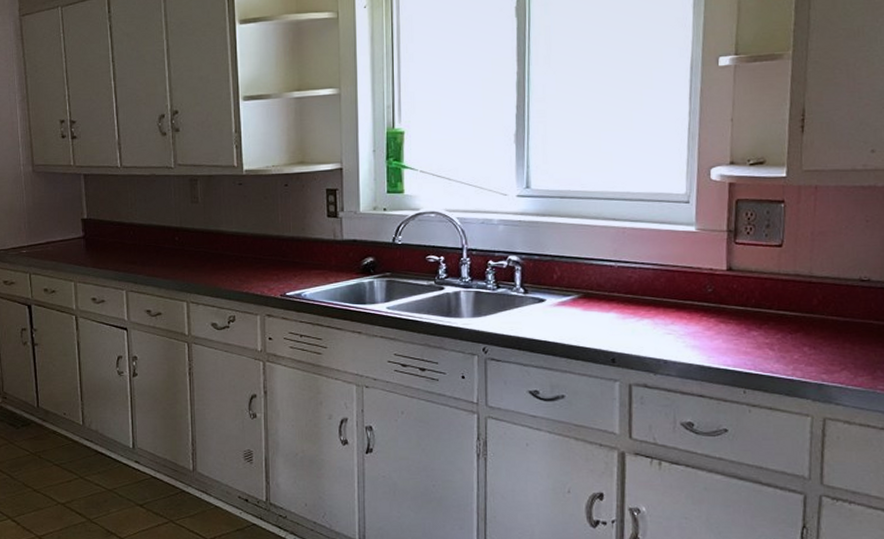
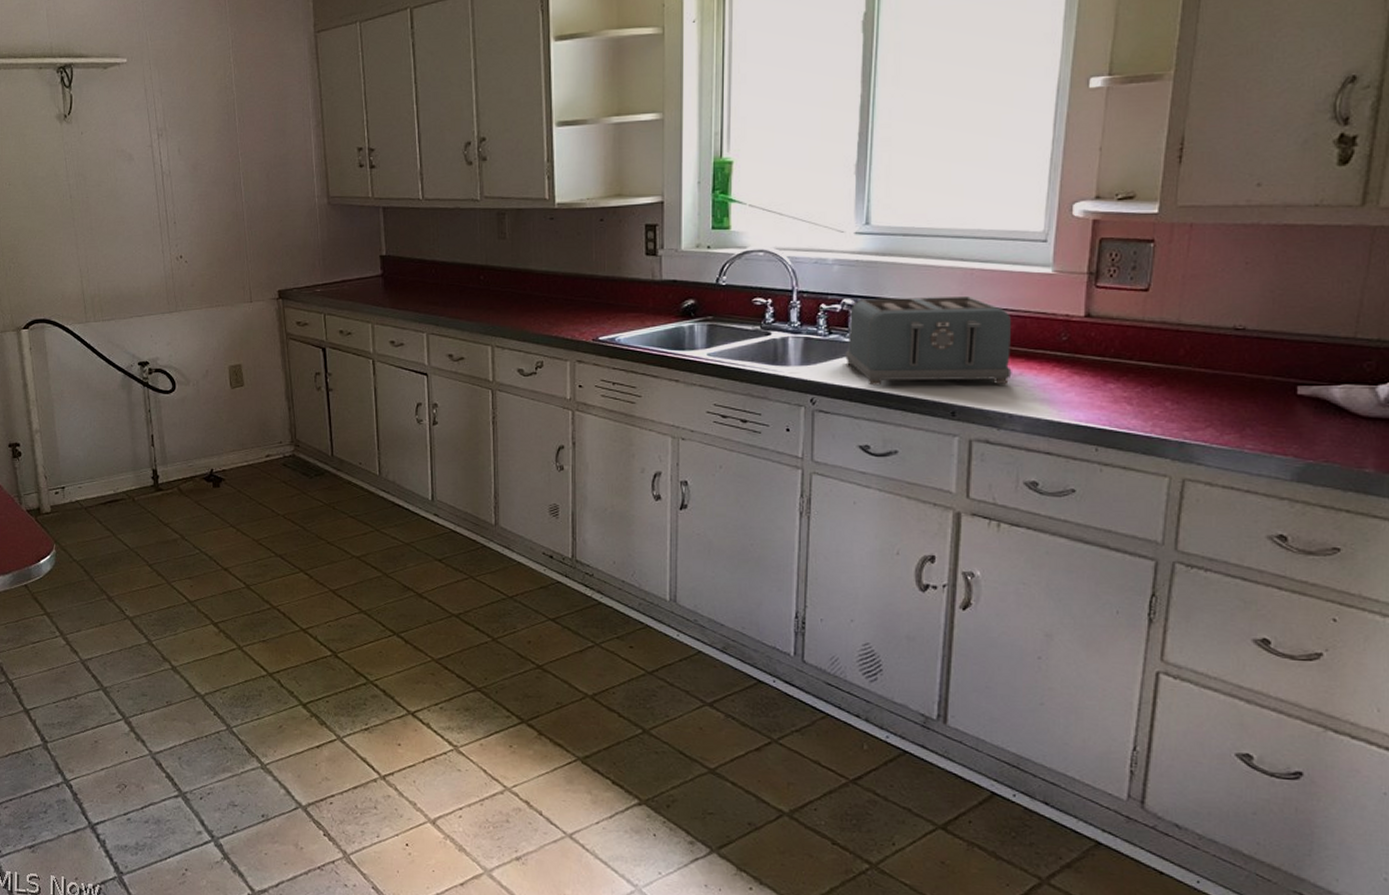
toaster: none [513,253,665,335] -> present [846,296,1012,386]

